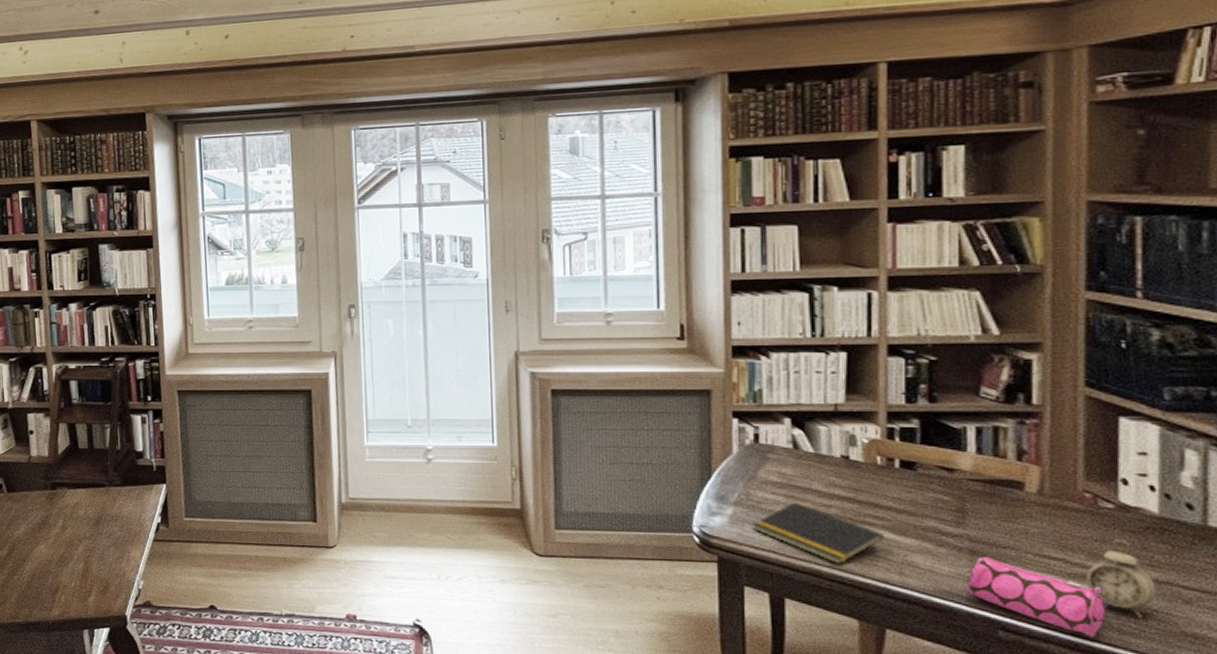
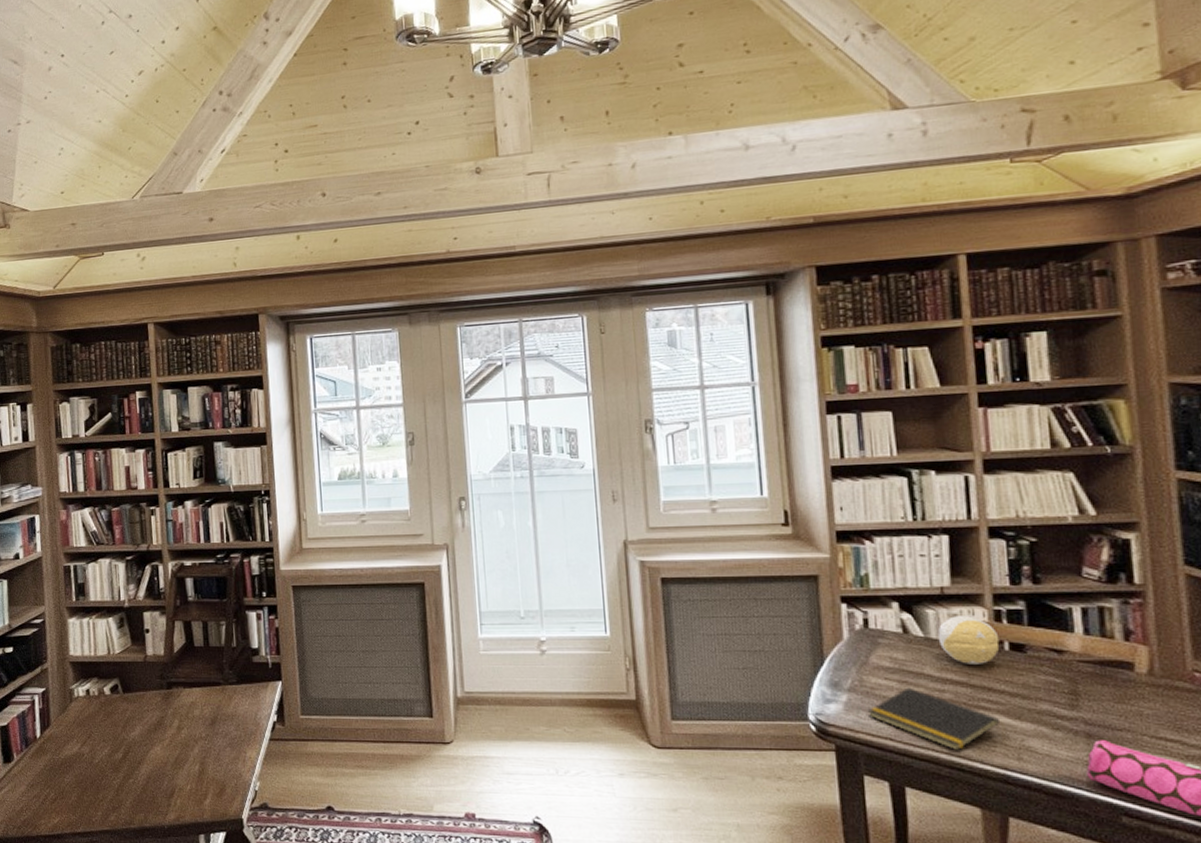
decorative ball: none [828,433,890,481] -> present [937,616,1000,664]

